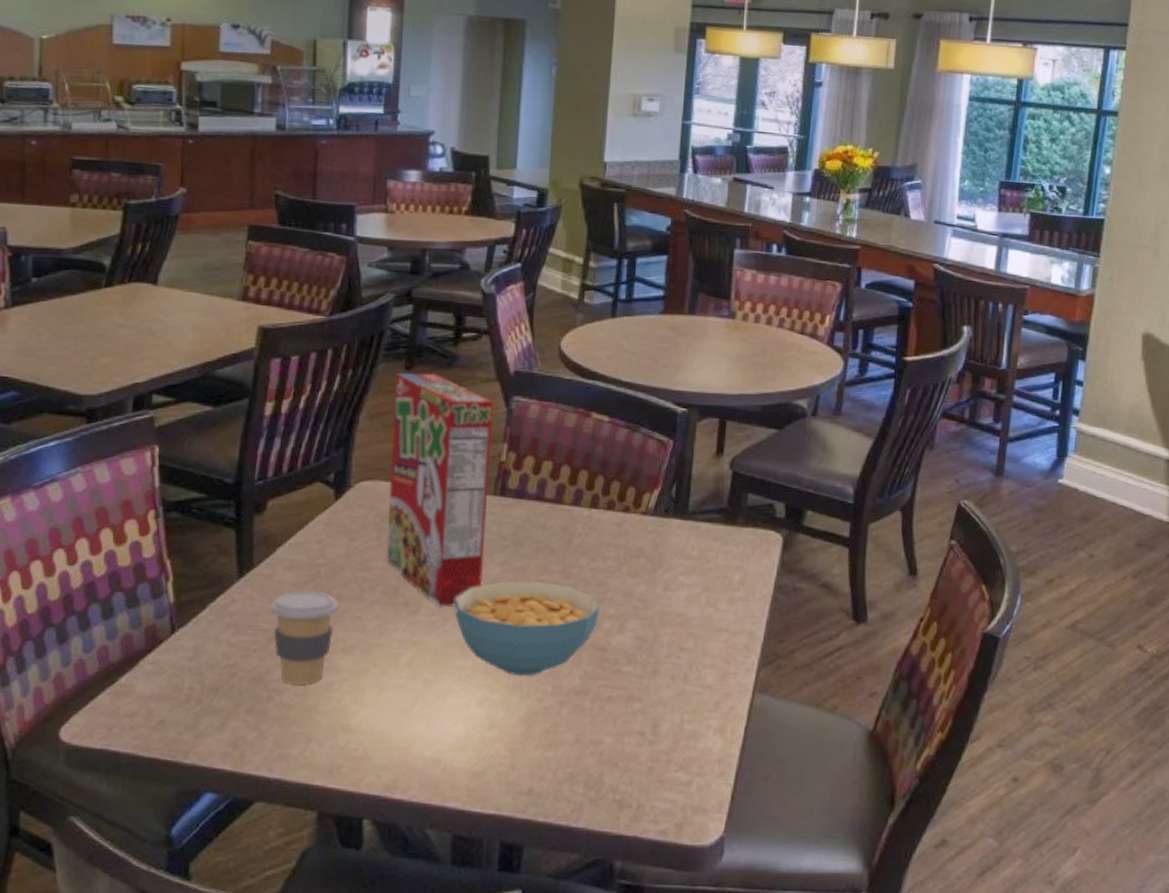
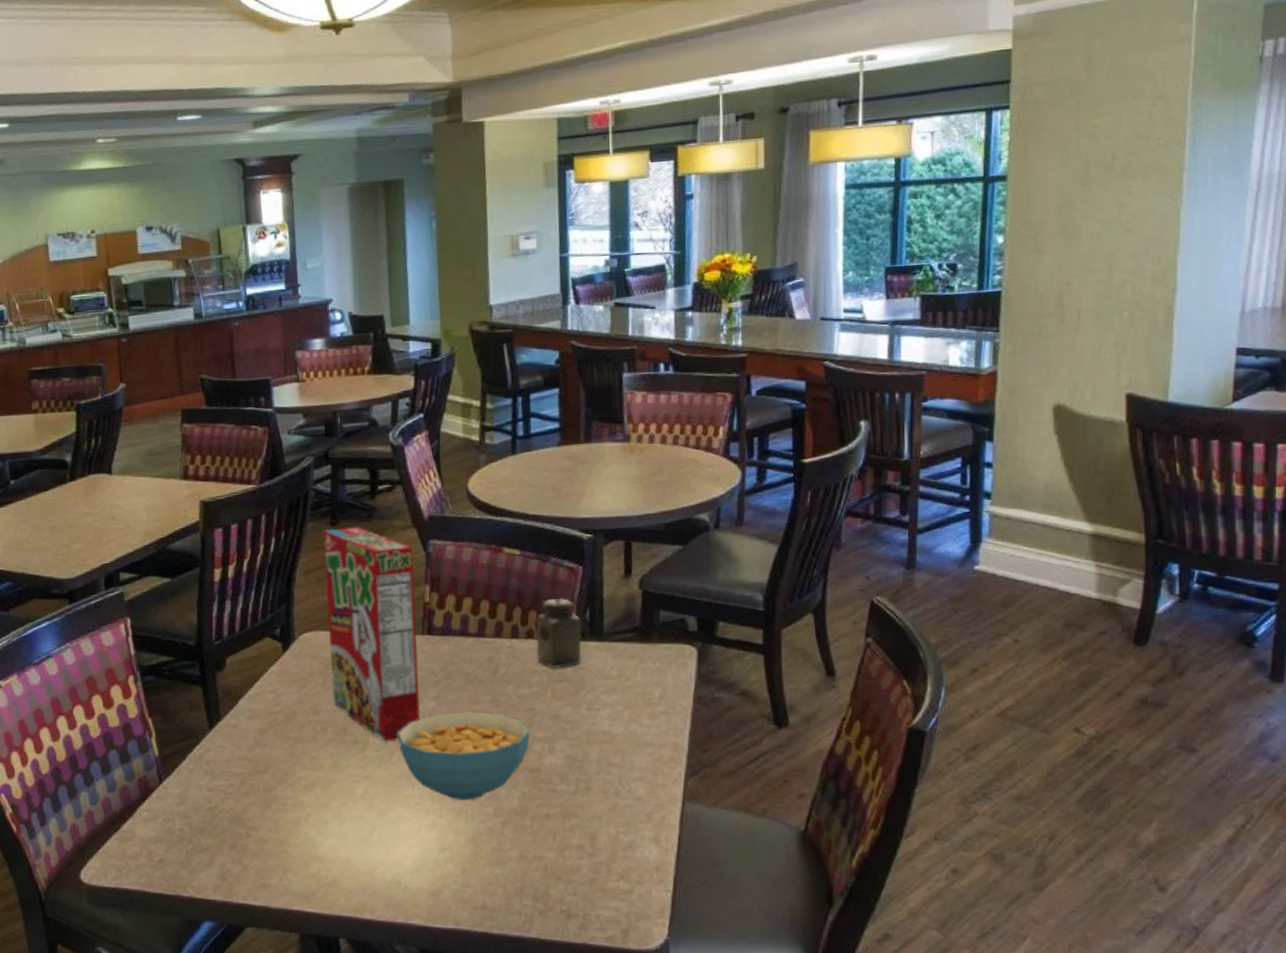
coffee cup: present [270,591,339,684] -> none [239,736,297,821]
salt shaker: none [615,471,666,544] -> present [535,598,582,668]

